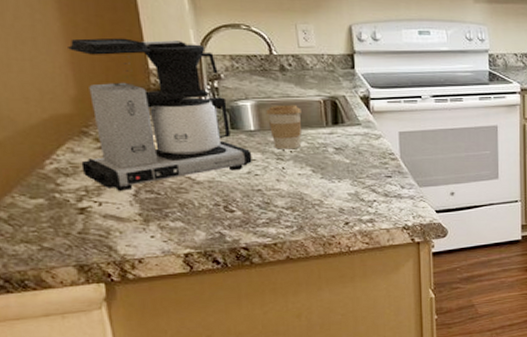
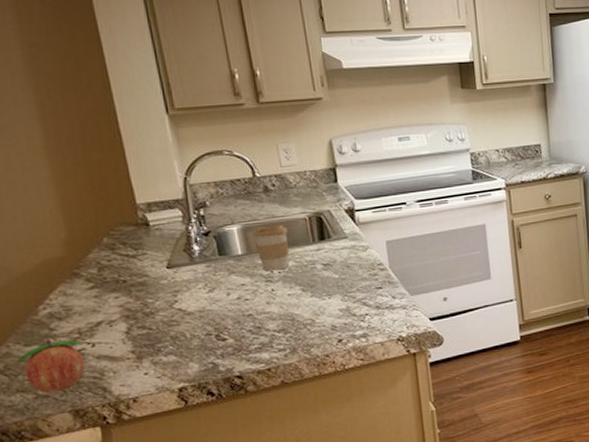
fruit: none [23,194,91,247] -> present [18,339,85,393]
coffee maker: present [68,37,252,191] -> none [57,173,242,330]

